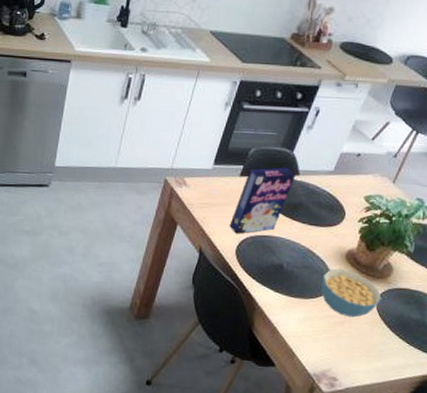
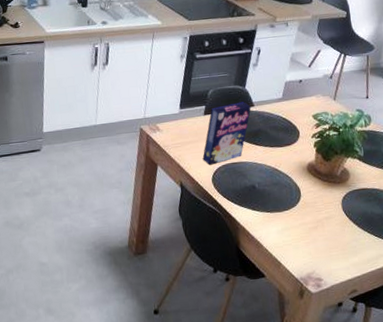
cereal bowl: present [321,268,382,318] -> none [290,180,345,222]

